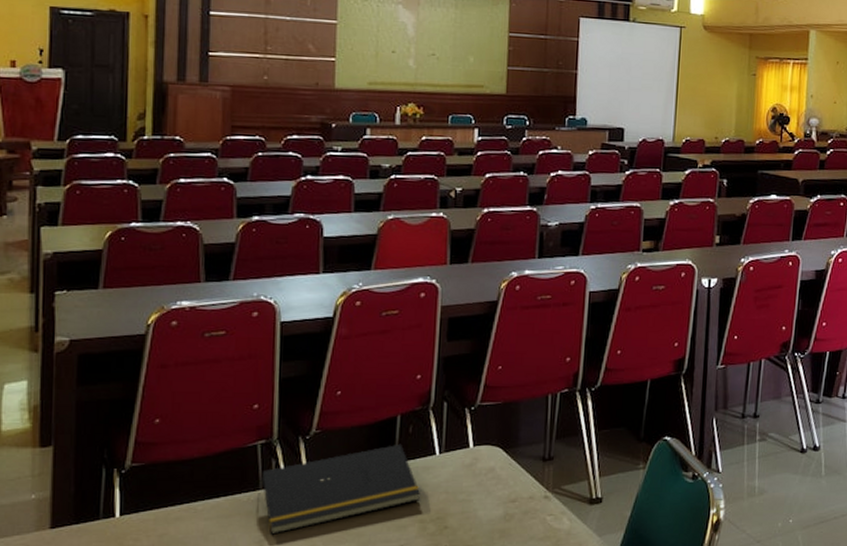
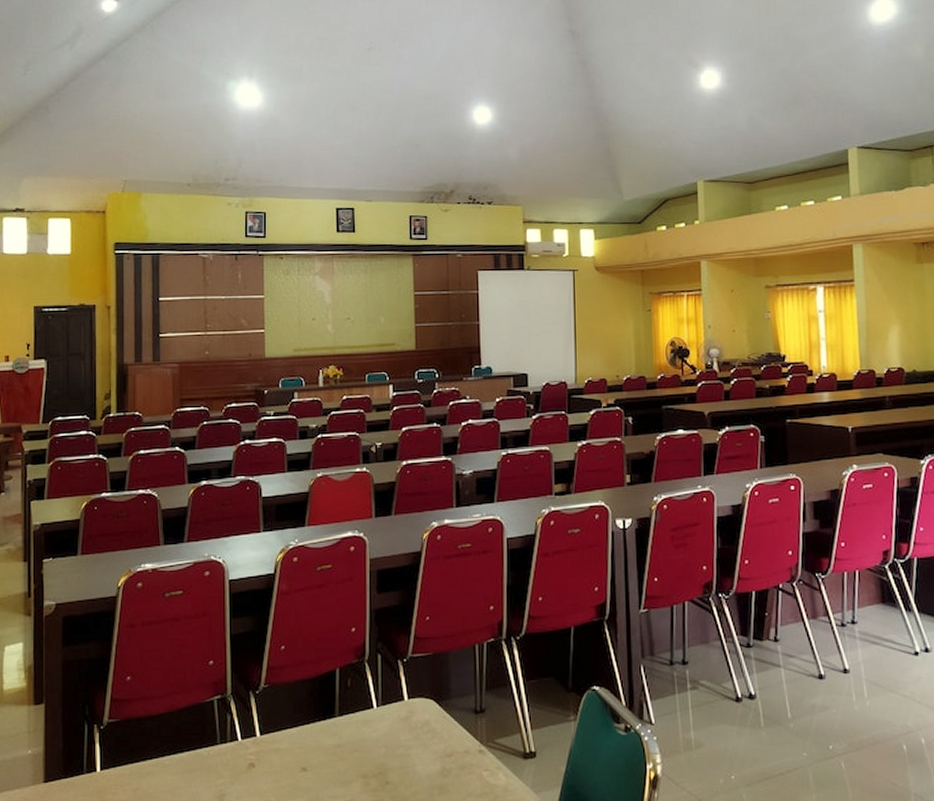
notepad: present [258,443,420,535] -> none [216,697,361,790]

